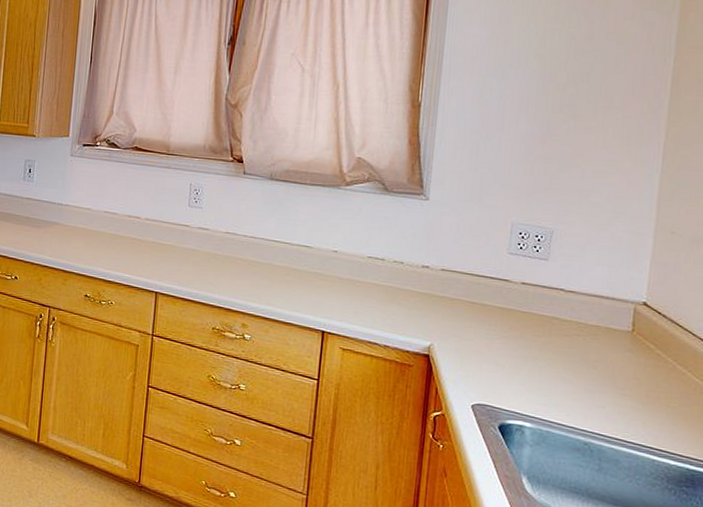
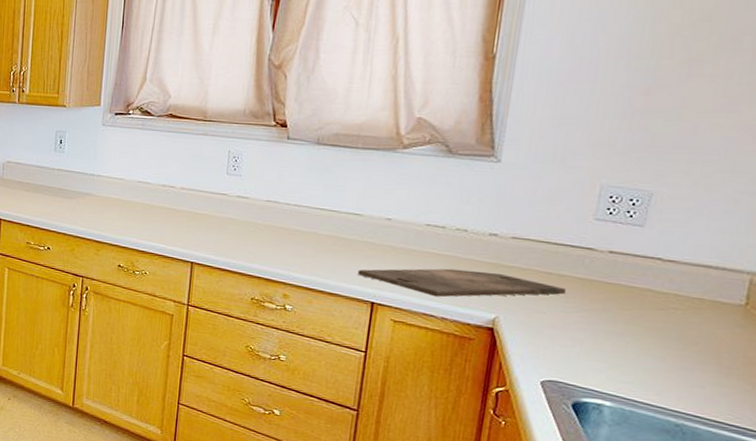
cutting board: none [309,298,489,326] -> present [357,268,567,297]

